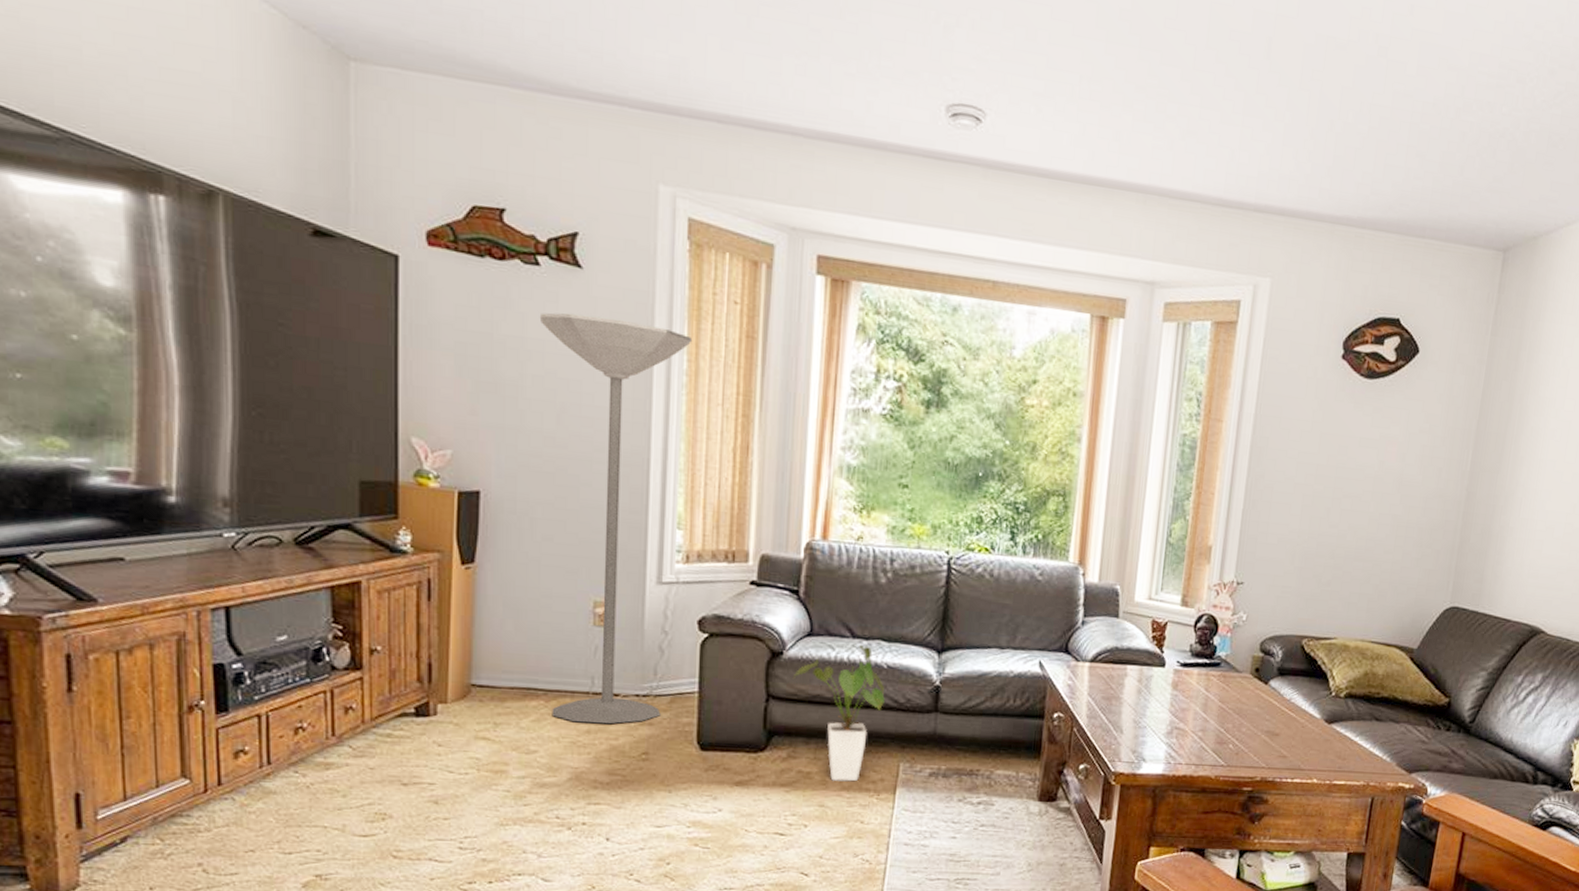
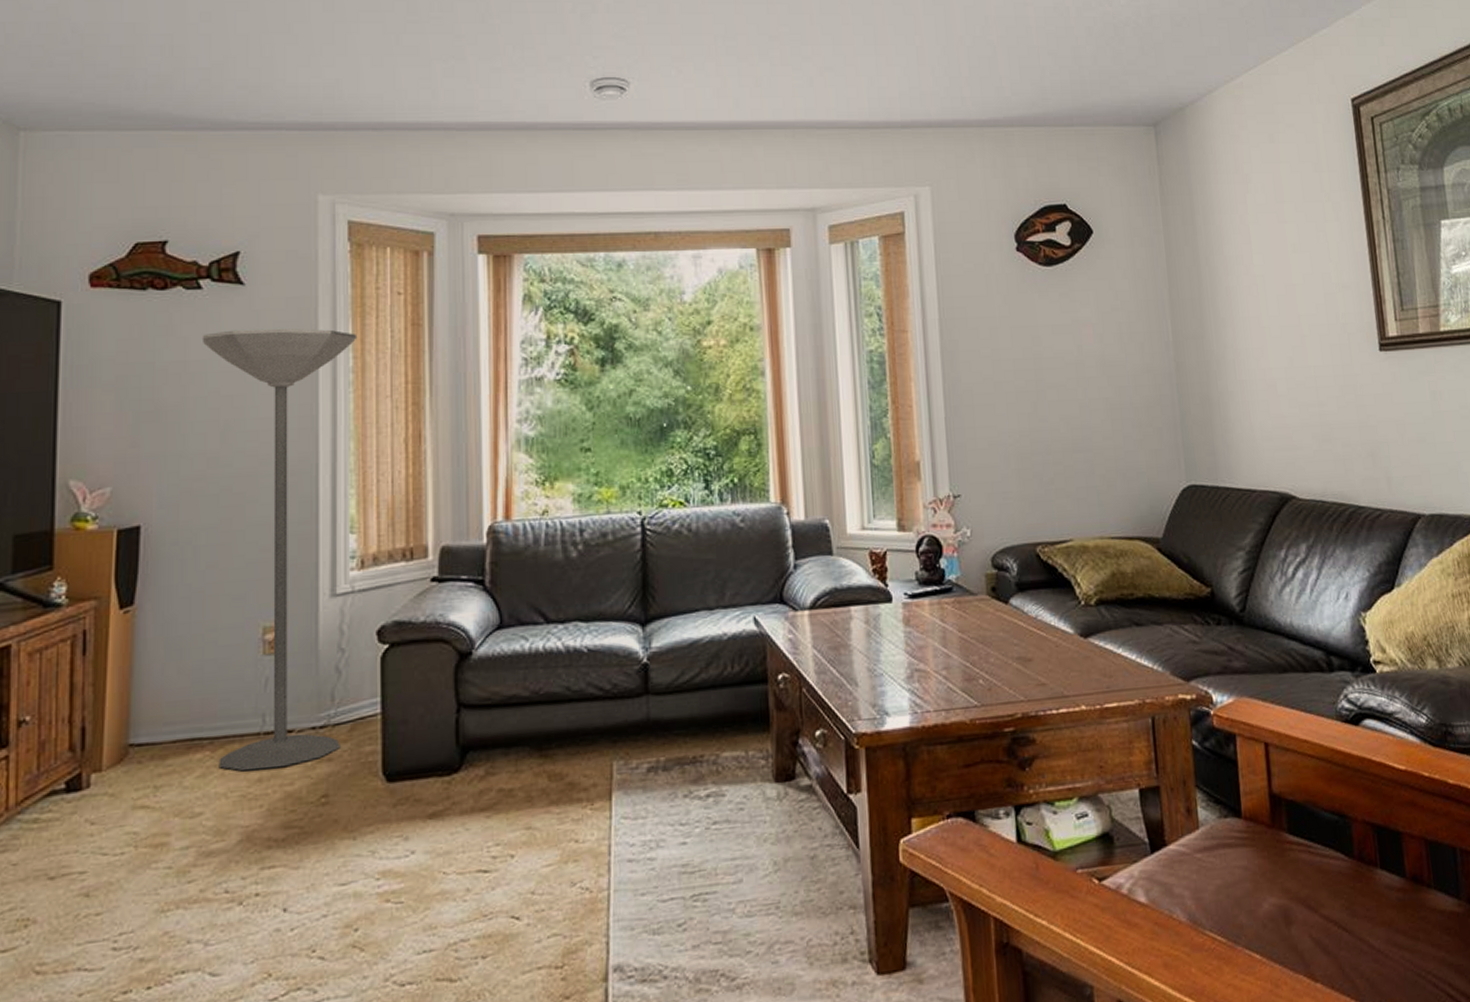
house plant: present [794,644,885,782] -> none [486,629,589,795]

